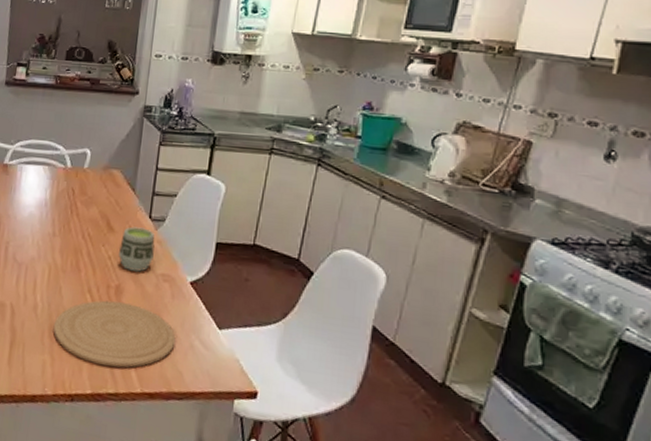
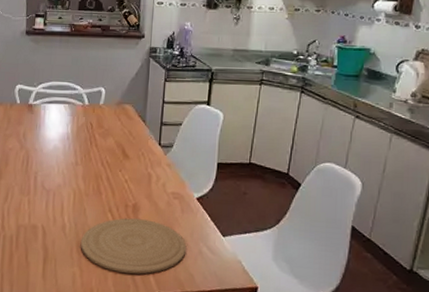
cup: present [119,227,155,272] -> none [134,153,165,192]

